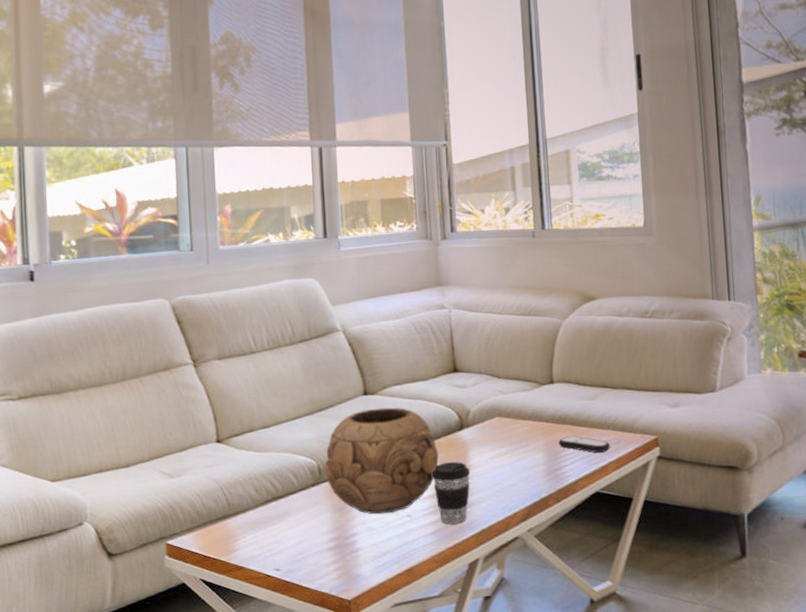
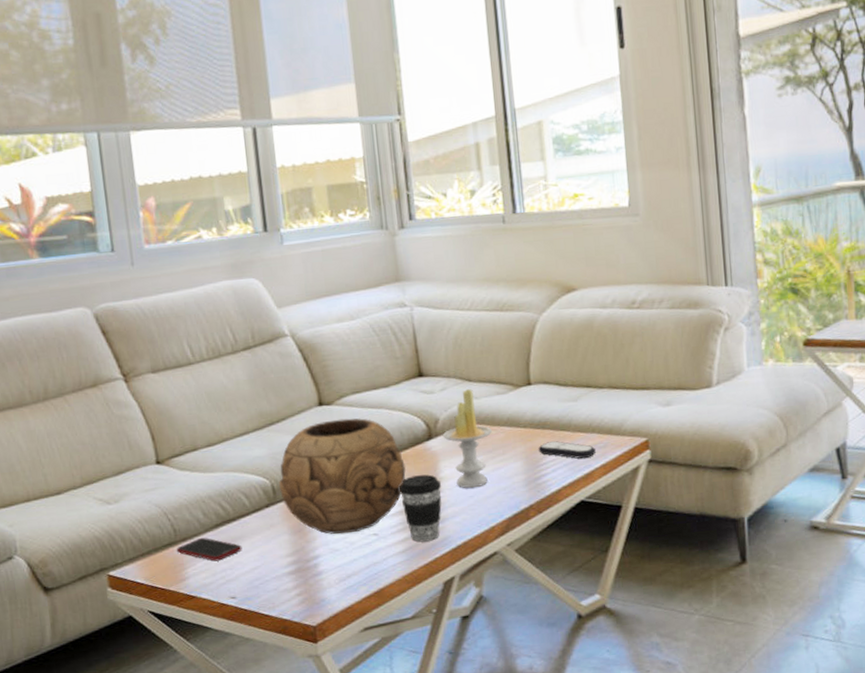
cell phone: none [229,512,288,535] -> present [176,537,242,562]
candle: none [472,385,518,476] -> present [442,389,493,488]

